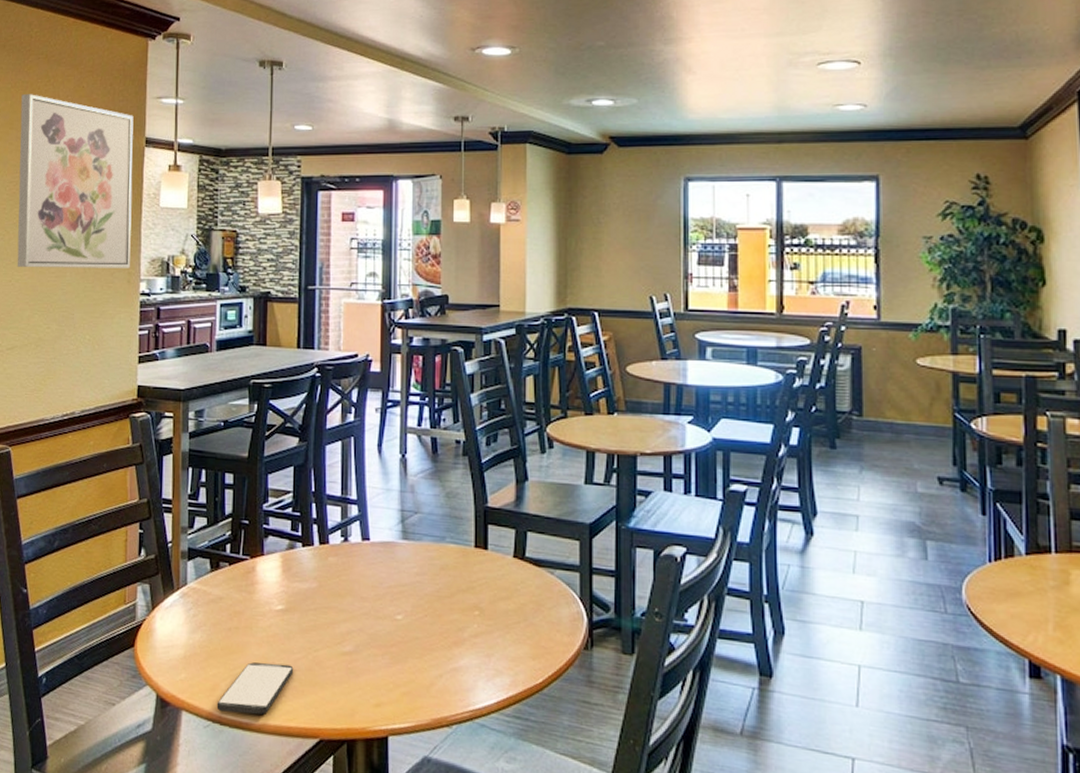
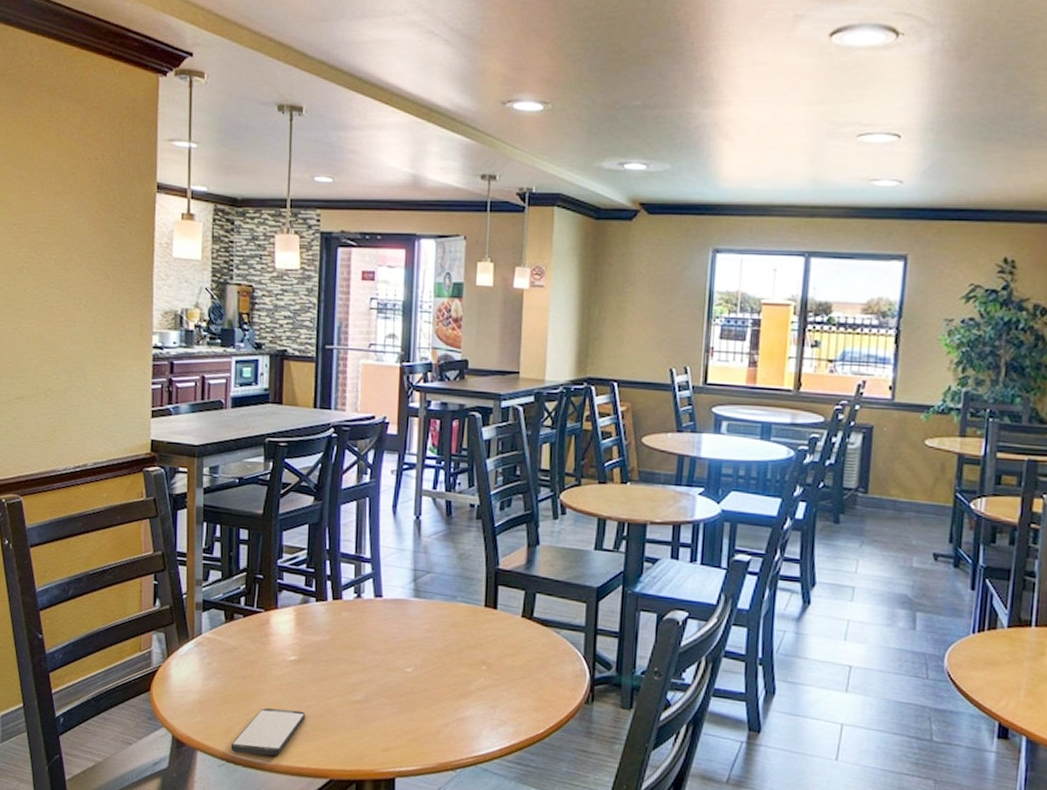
wall art: present [17,94,134,268] -> none [23,130,144,320]

